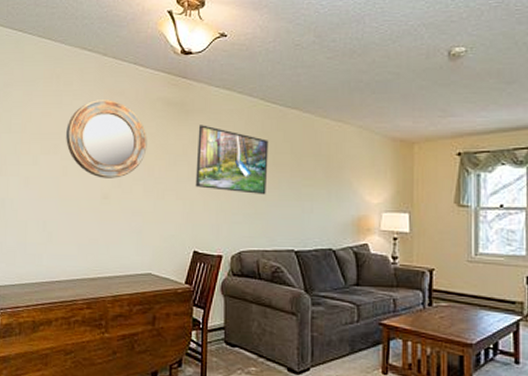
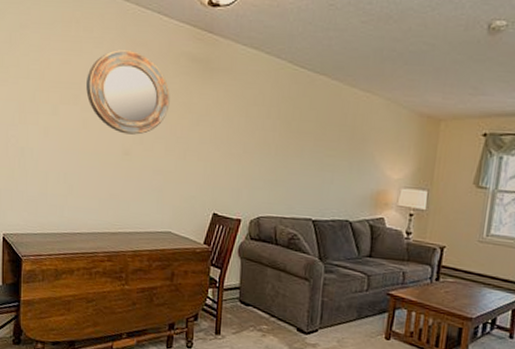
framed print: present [195,125,269,195] -> none [217,85,294,163]

